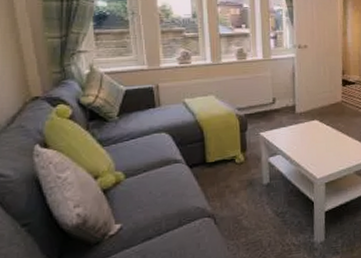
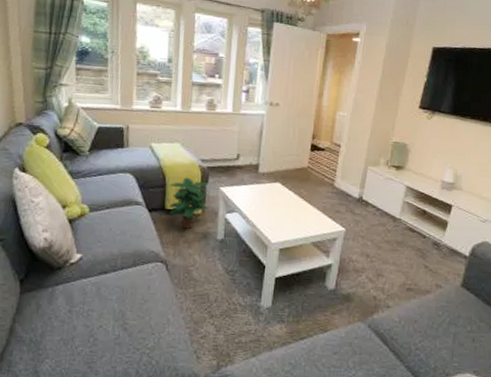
potted plant: none [209,128,251,179] -> present [168,177,209,229]

